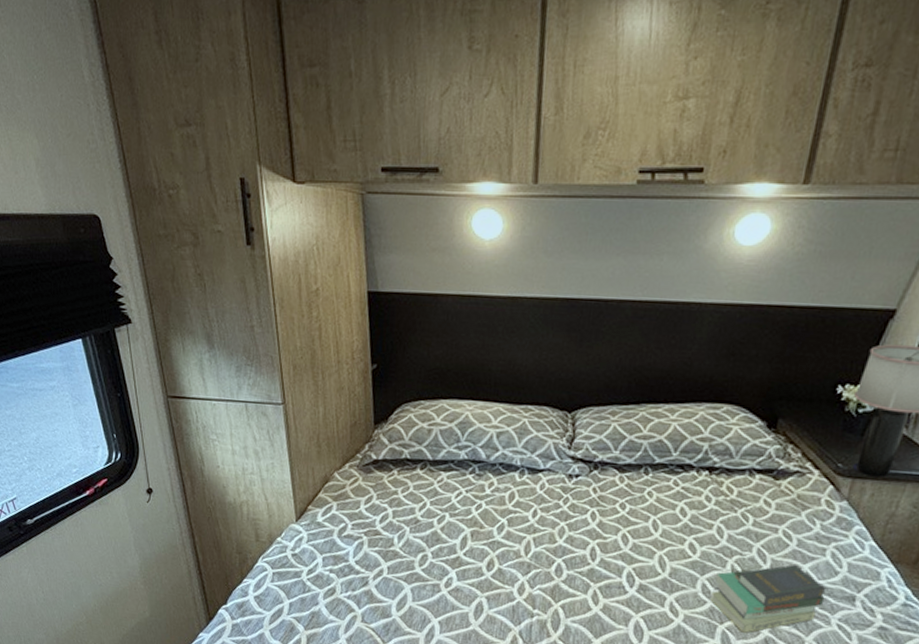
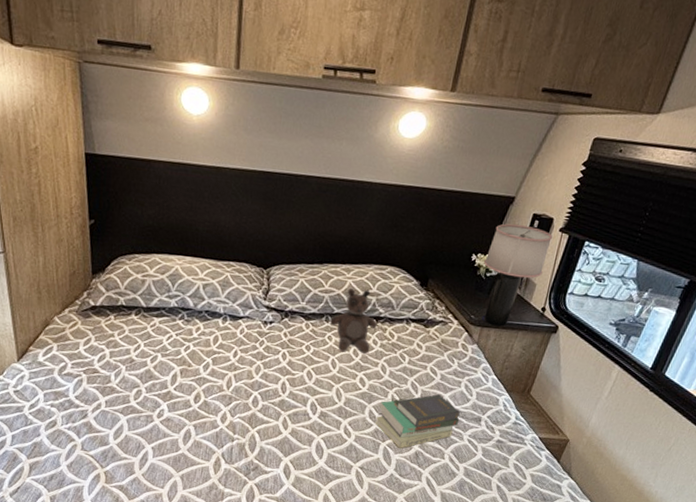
stuffed animal: none [650,433,711,513] -> present [330,289,378,354]

